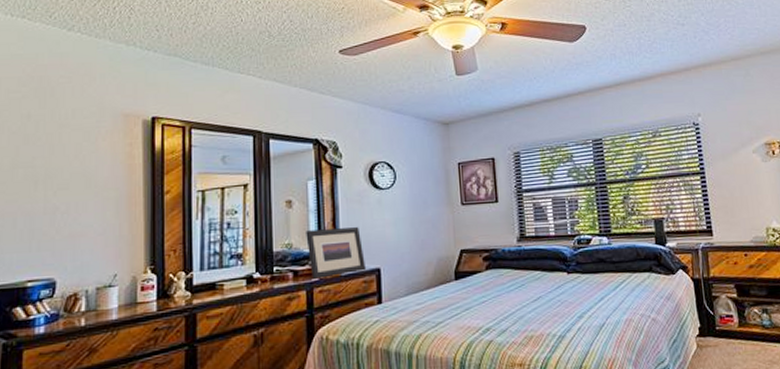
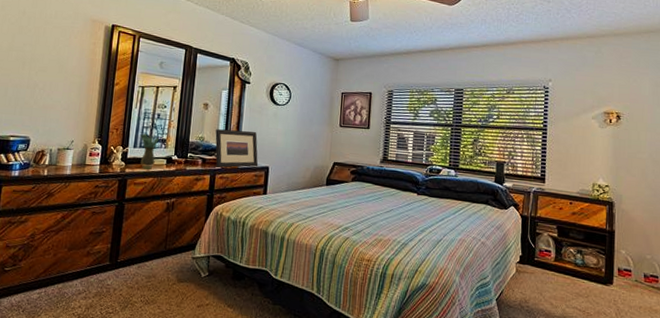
vase: none [208,248,234,298] -> present [140,132,160,170]

